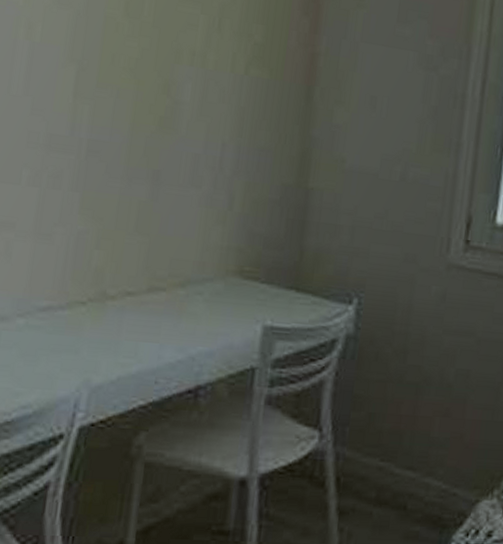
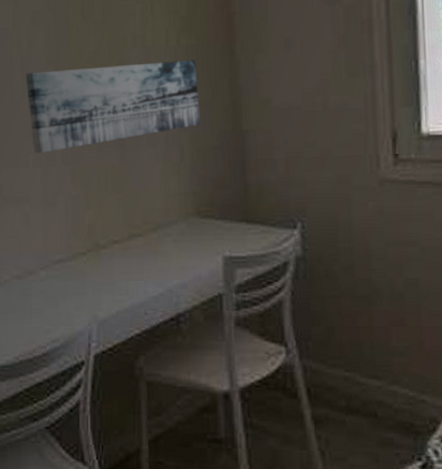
wall art: none [30,65,265,173] -> present [25,59,200,153]

